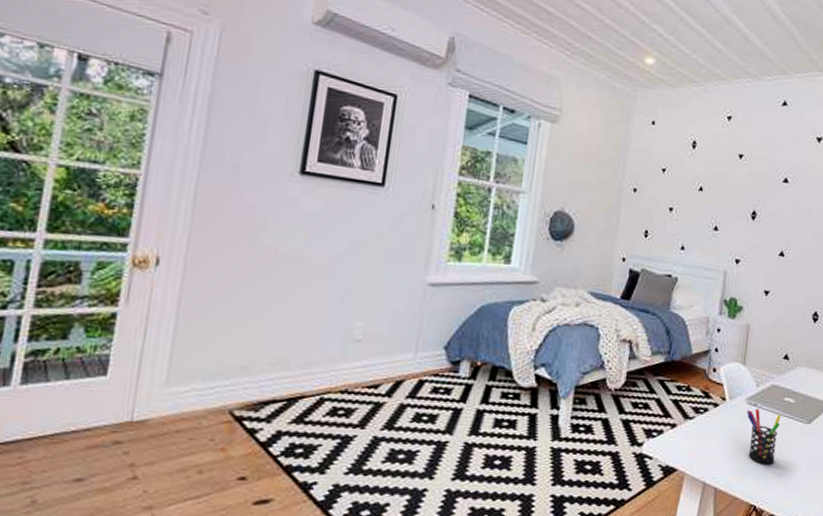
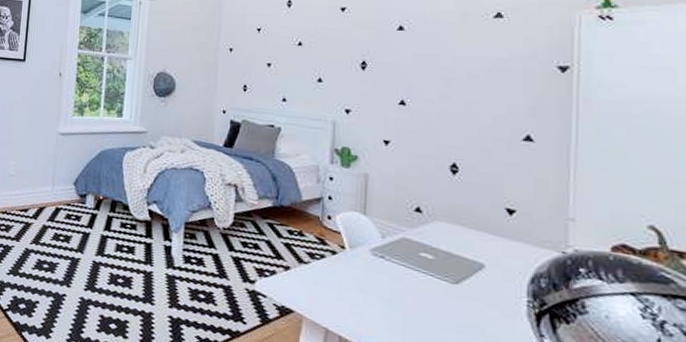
pen holder: present [746,408,781,465] -> none [371,260,417,322]

